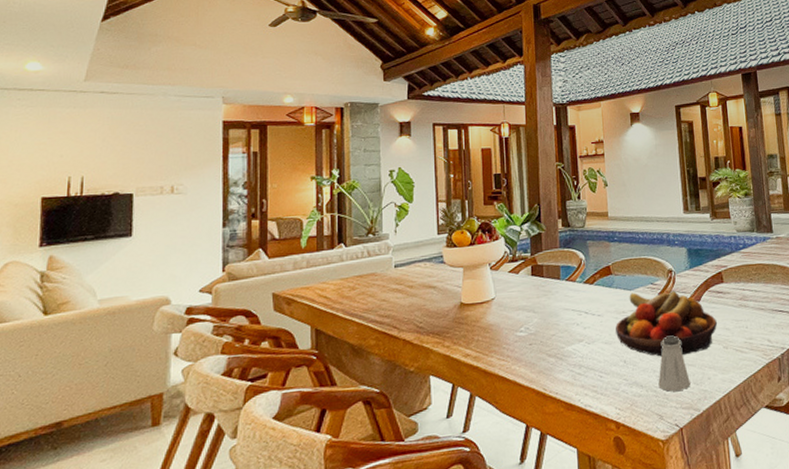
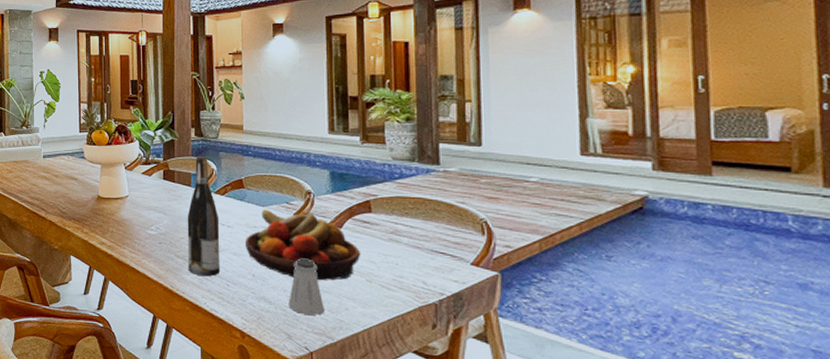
wine bottle: none [557,247,593,373] -> present [187,156,221,277]

